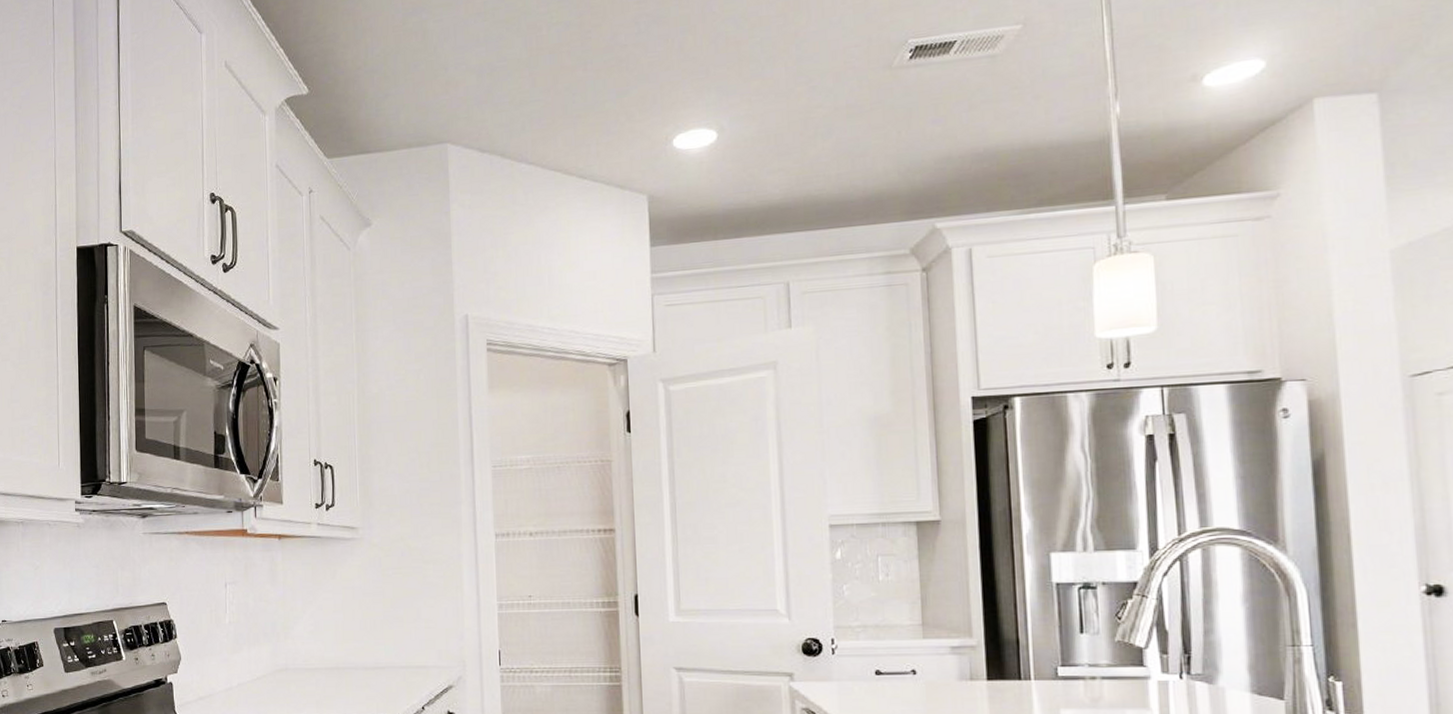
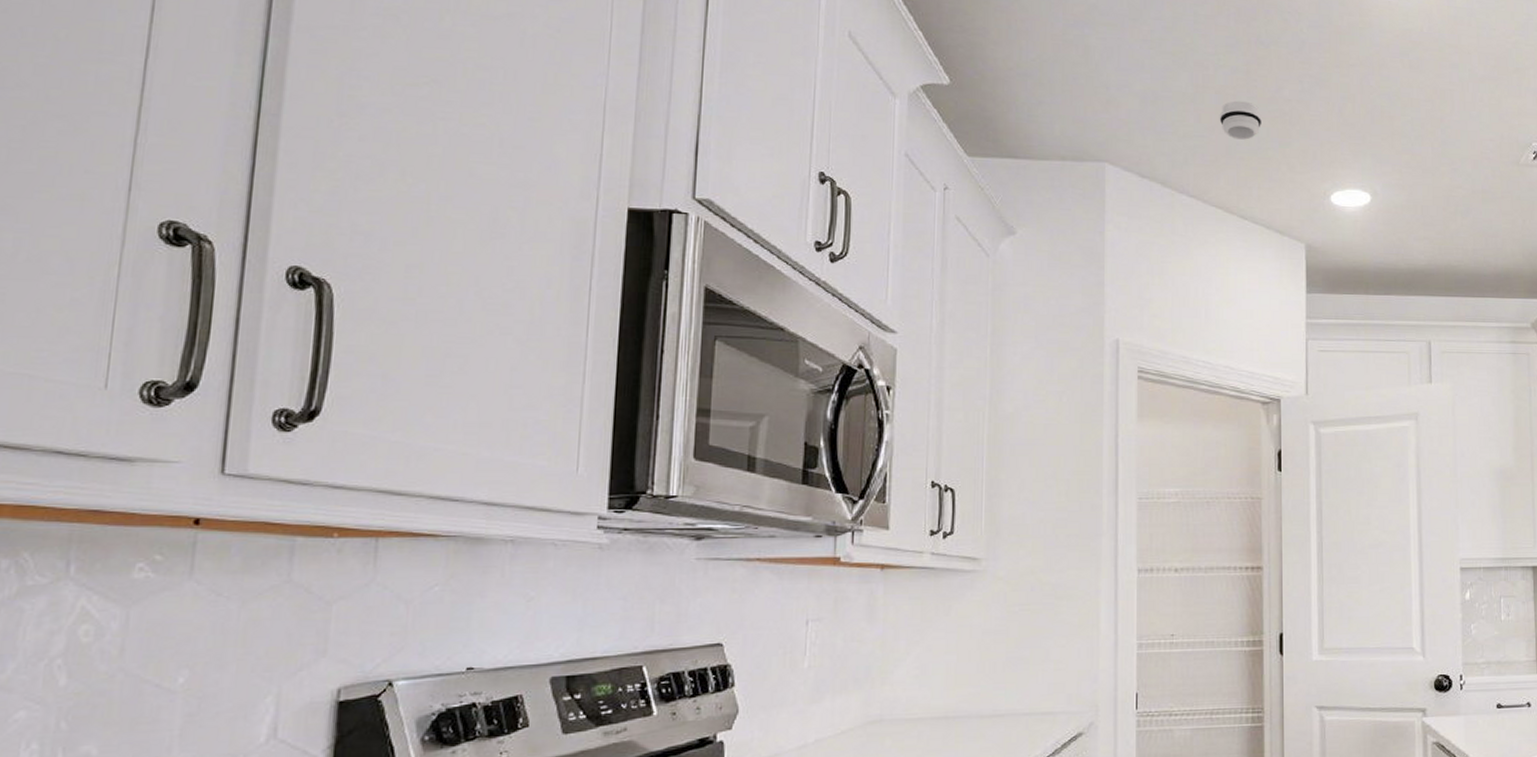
smoke detector: none [554,55,599,98] -> present [1219,100,1263,140]

